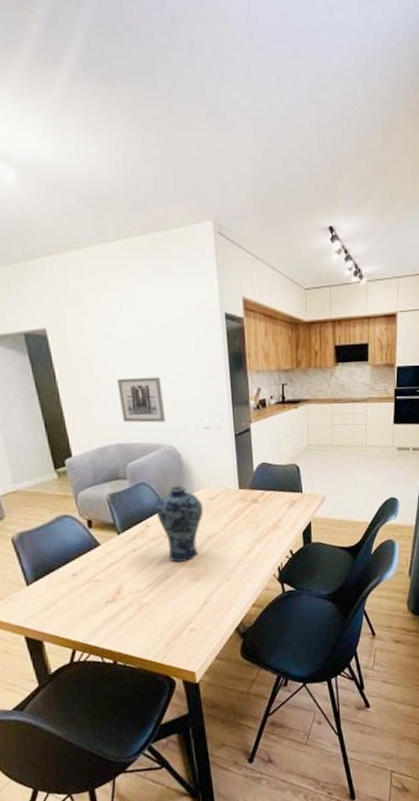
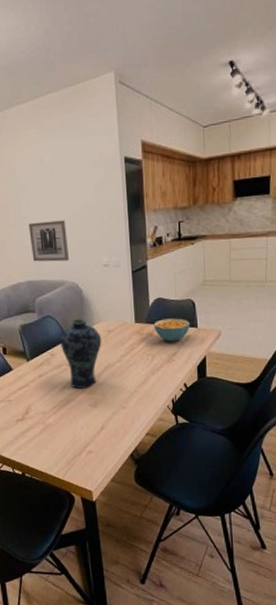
cereal bowl: none [258,483,296,508] -> present [153,318,191,342]

